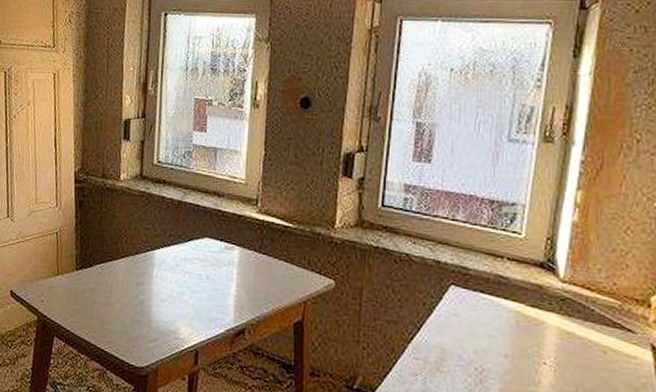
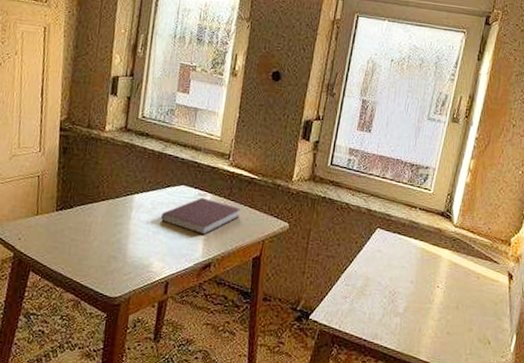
notebook: none [185,252,275,295] -> present [161,198,240,235]

